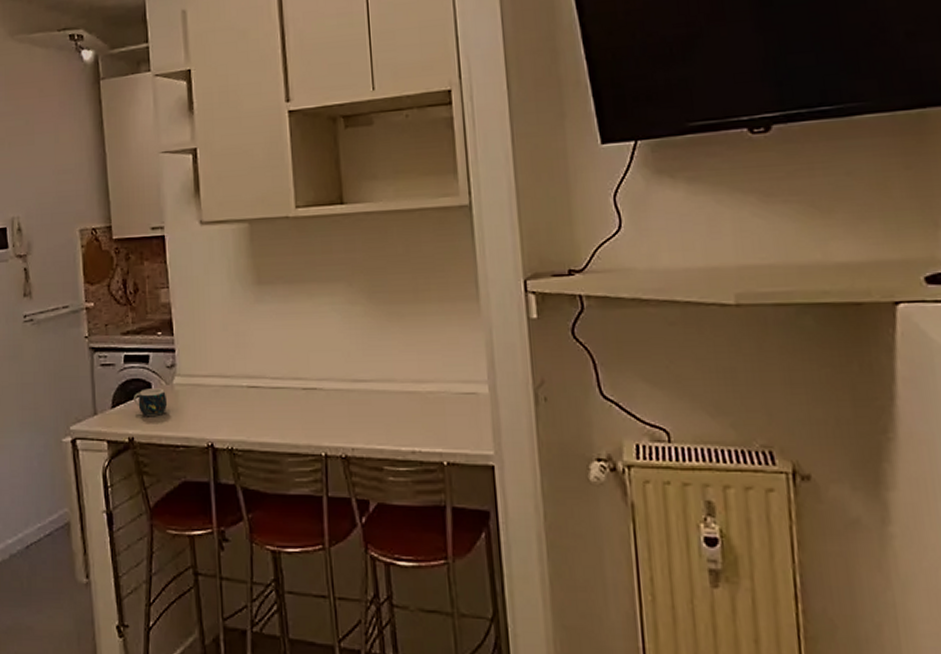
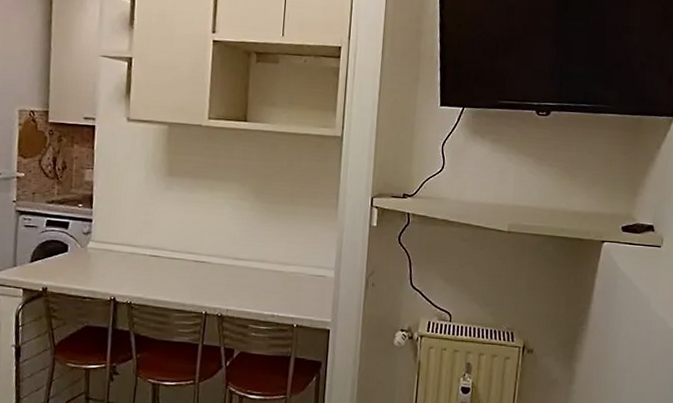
mug: present [134,388,168,416] -> none [51,249,81,272]

